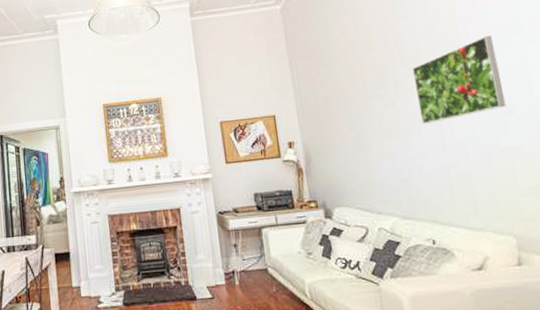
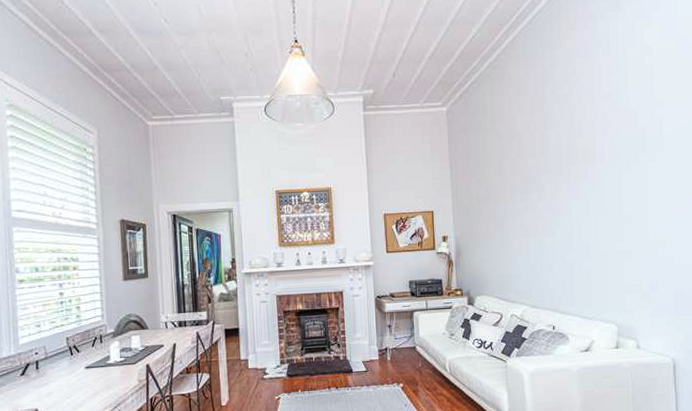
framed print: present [412,36,506,124] -> none [554,152,625,226]

